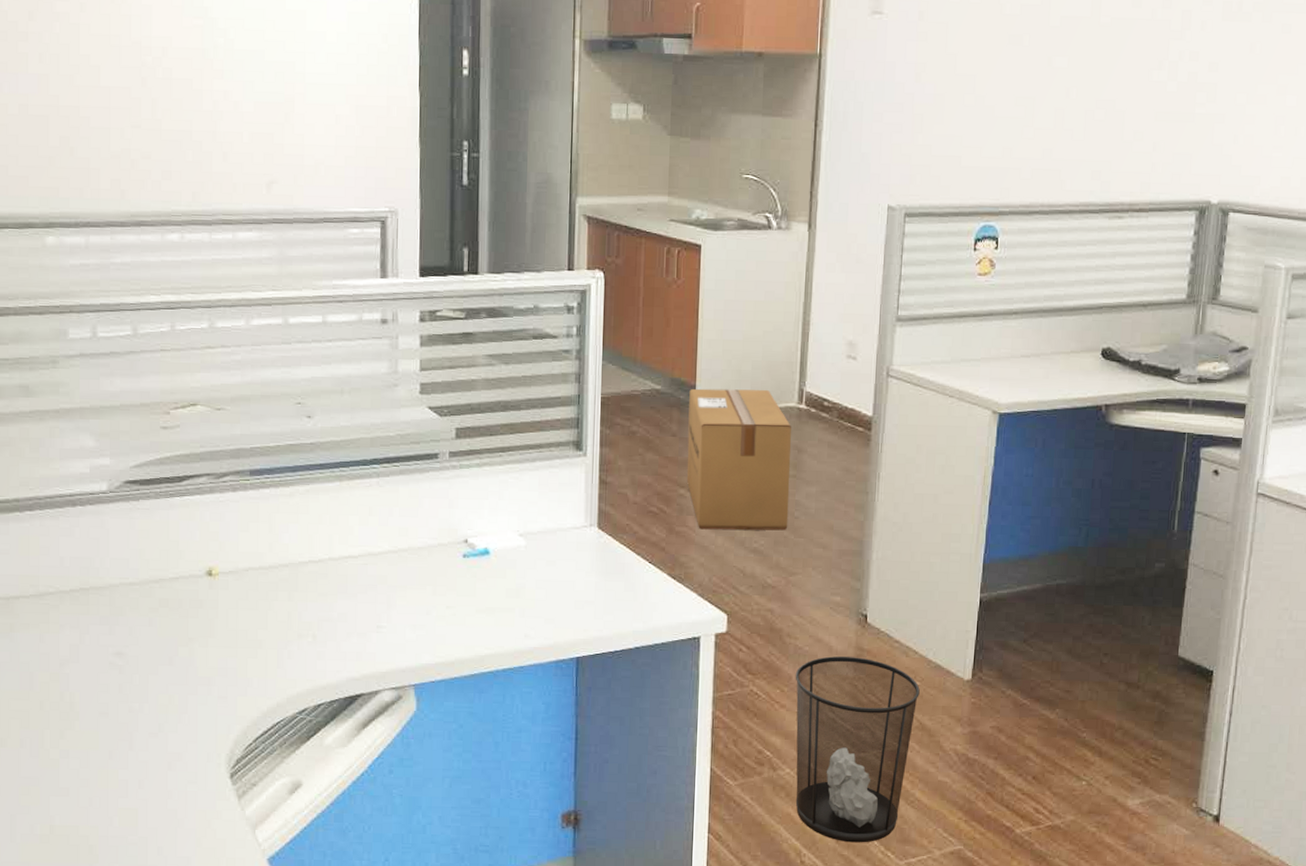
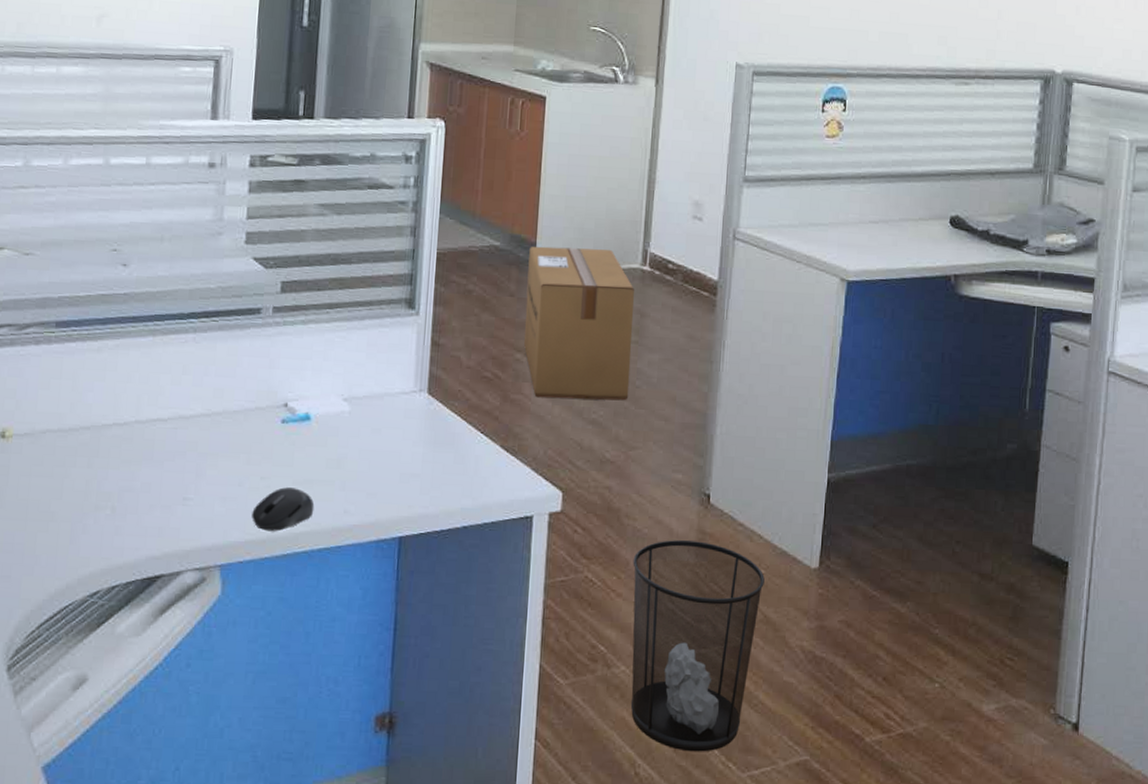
computer mouse: none [440,615,497,655] -> present [252,487,315,532]

